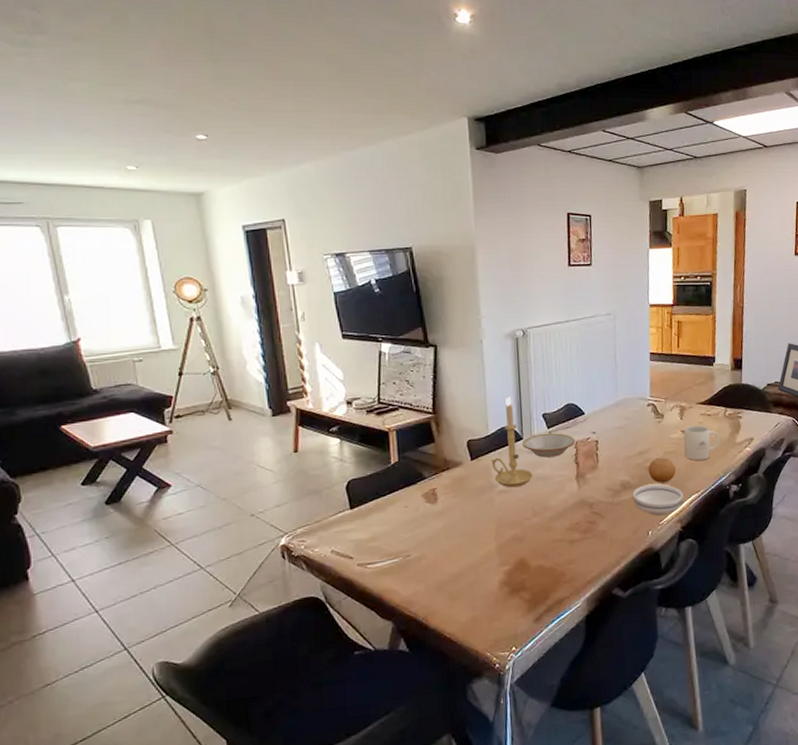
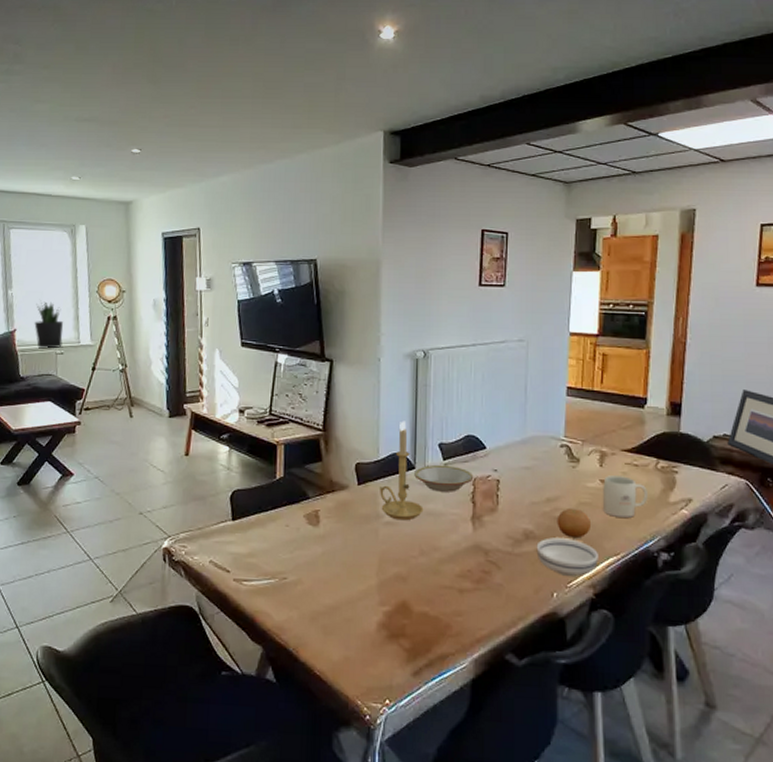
planter: none [101,304,140,357] -> present [34,300,64,349]

